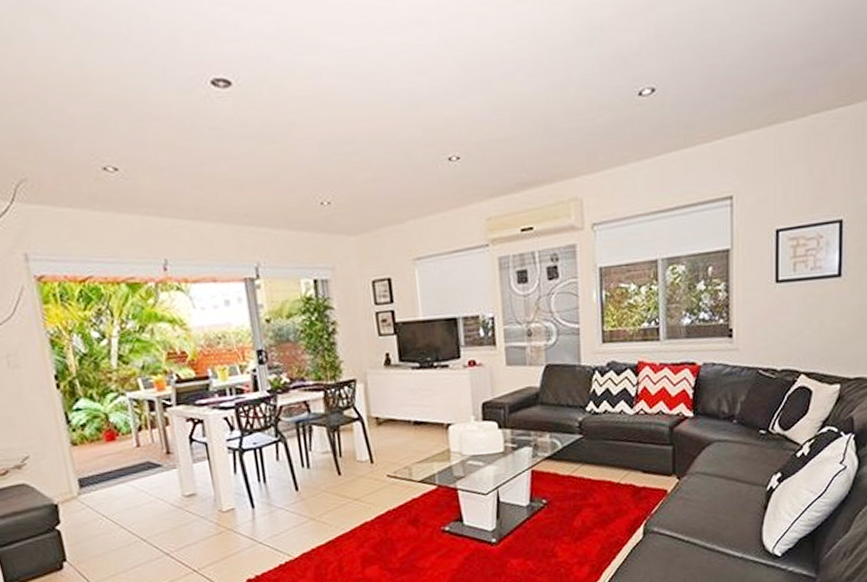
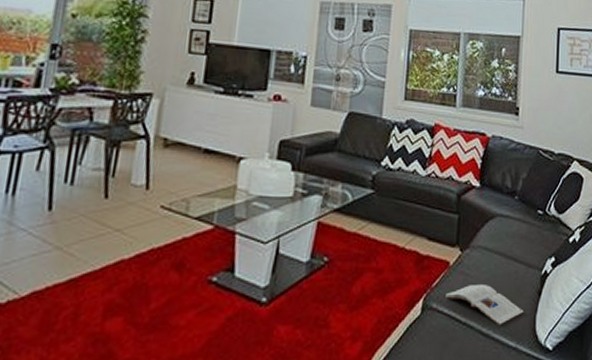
magazine: none [666,506,749,540] -> present [445,285,524,325]

